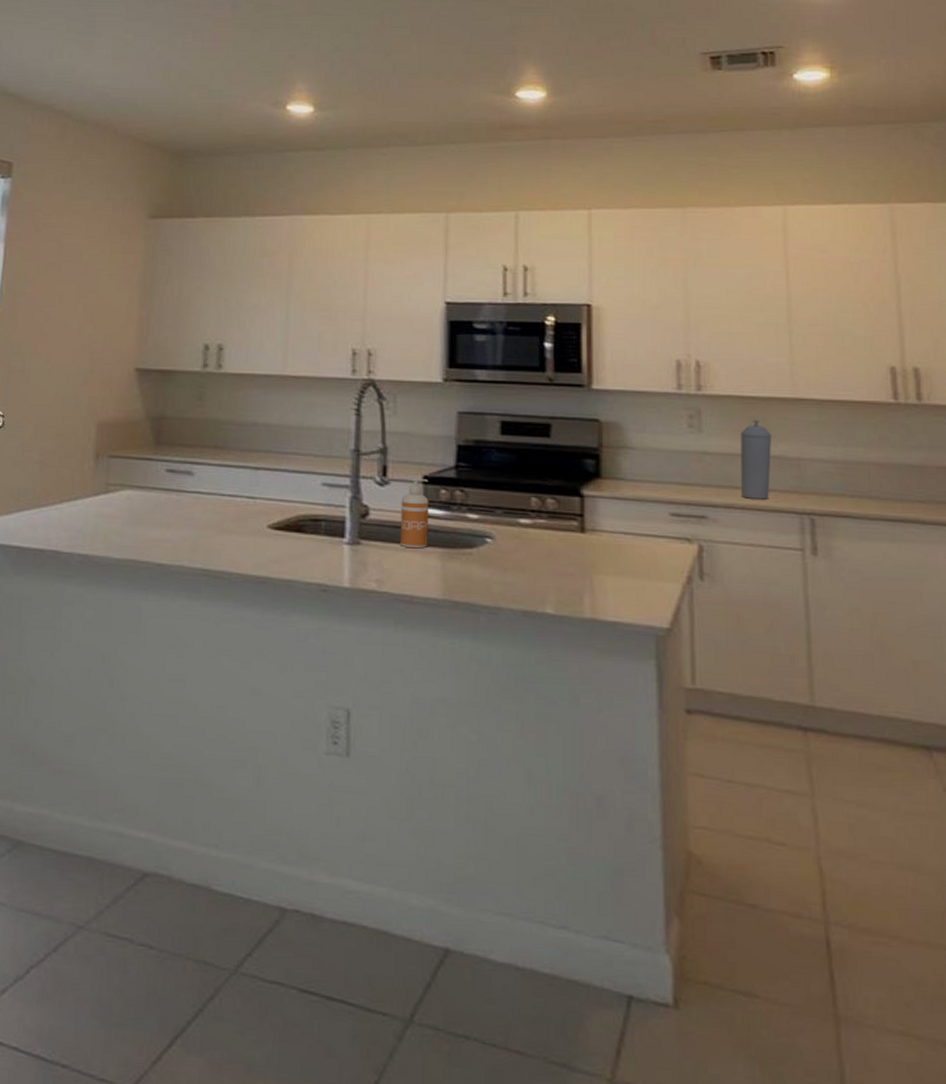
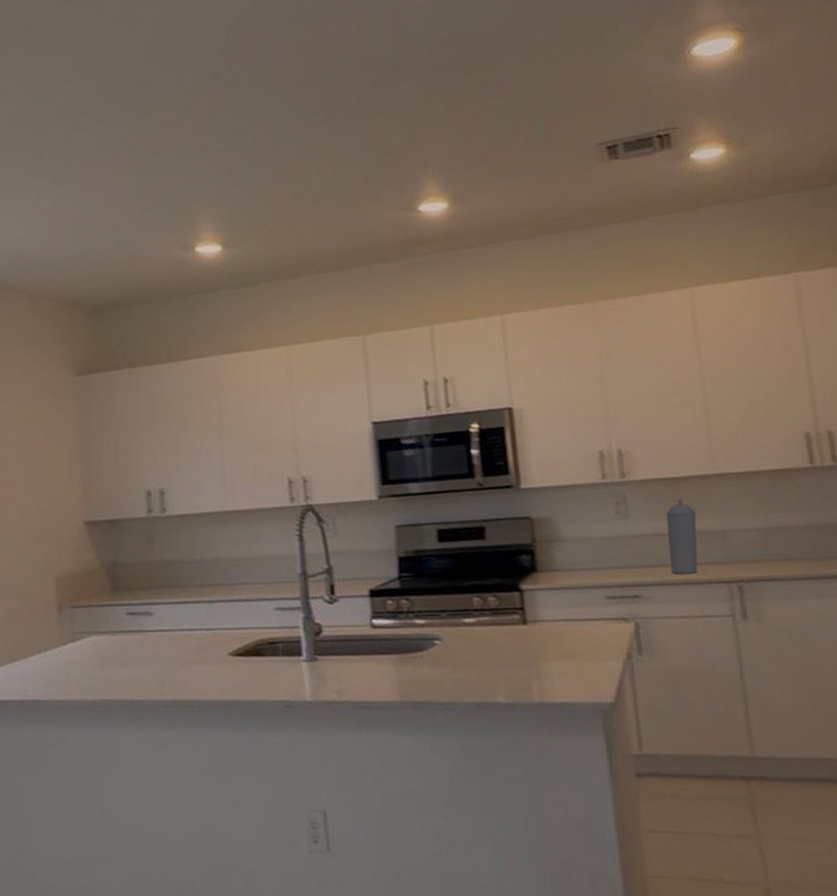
soap dispenser: present [400,478,429,549] -> none [351,592,381,658]

